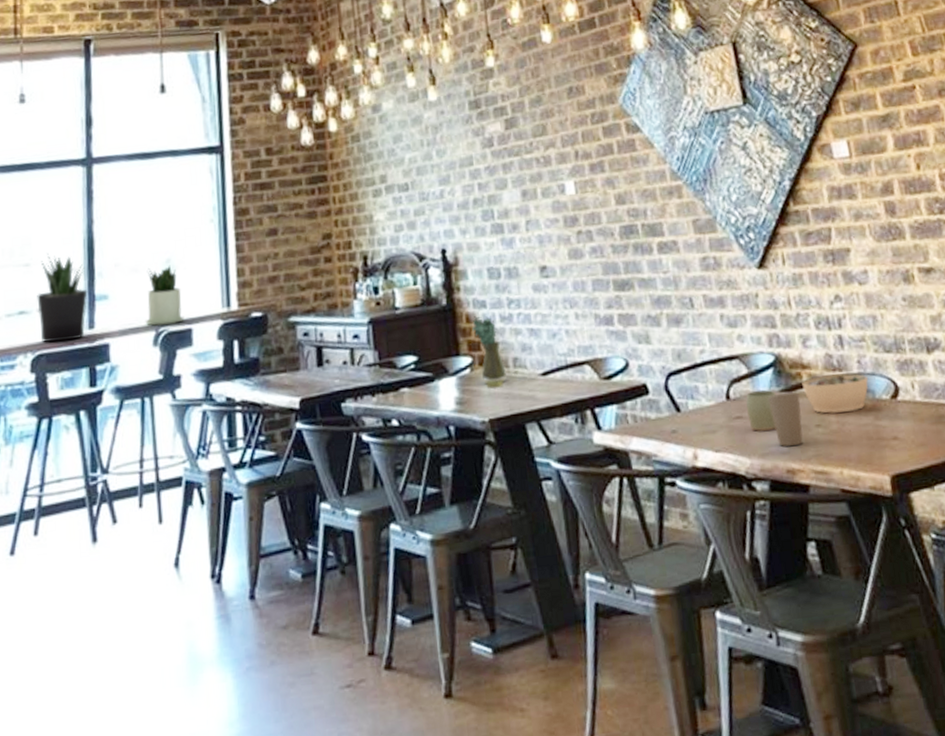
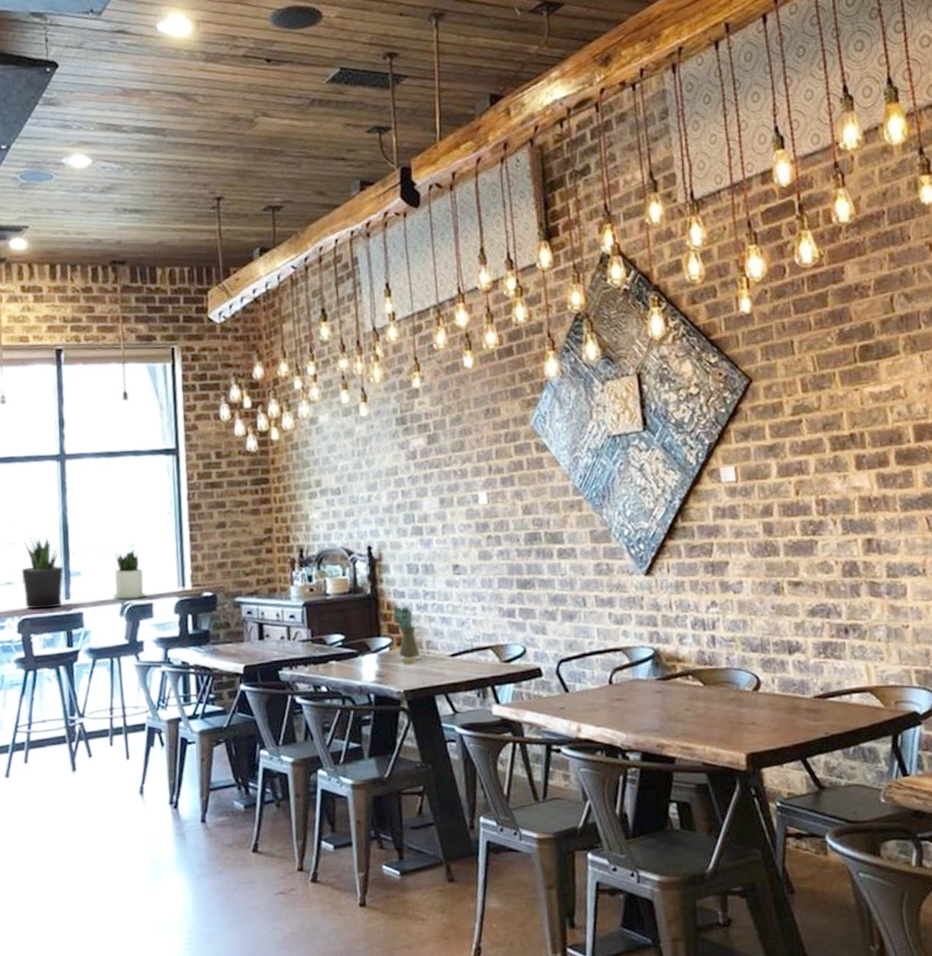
mug: present [746,390,777,431] -> none [626,678,653,712]
cup: present [768,392,803,447] -> none [645,681,674,726]
salad: present [802,374,868,414] -> none [676,668,734,700]

